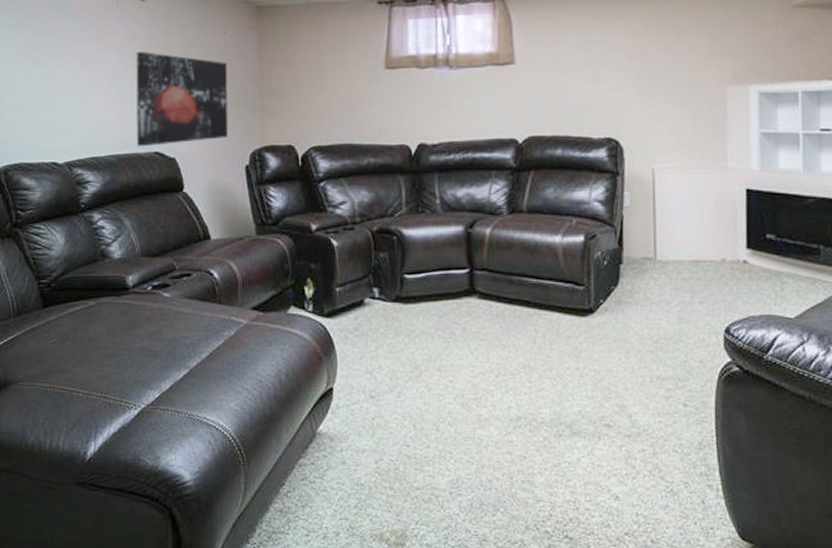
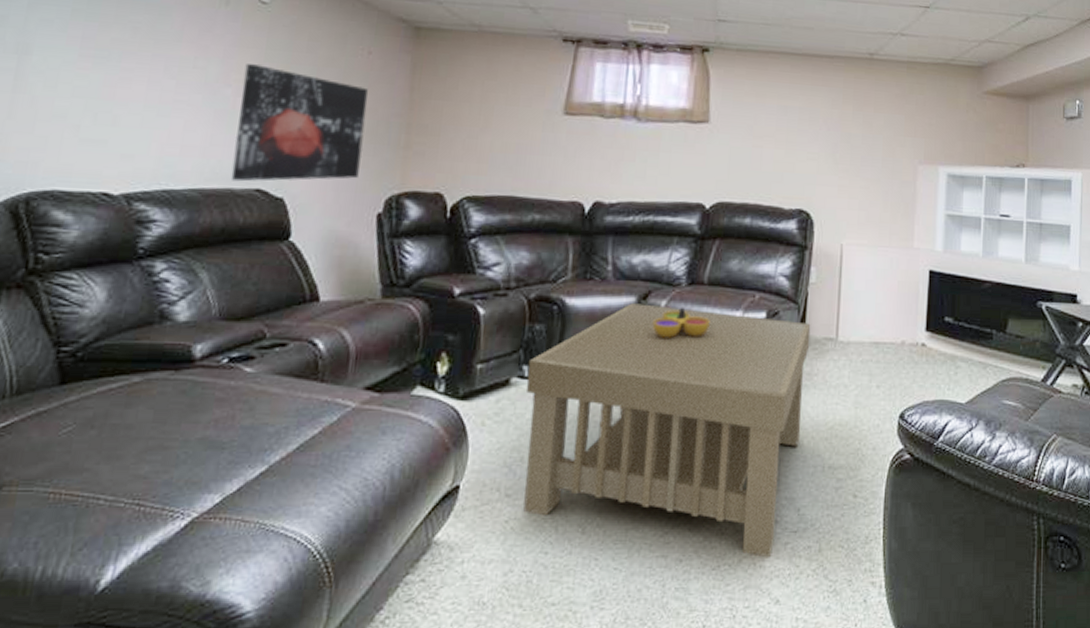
coffee table: none [377,232,629,459] -> present [523,303,811,558]
decorative bowl: none [481,233,532,262] -> present [653,307,710,338]

